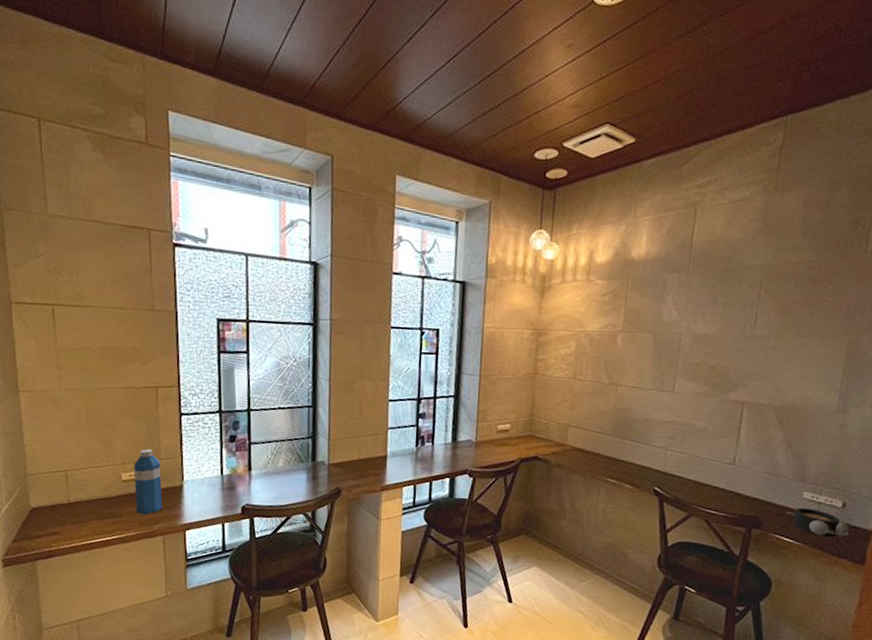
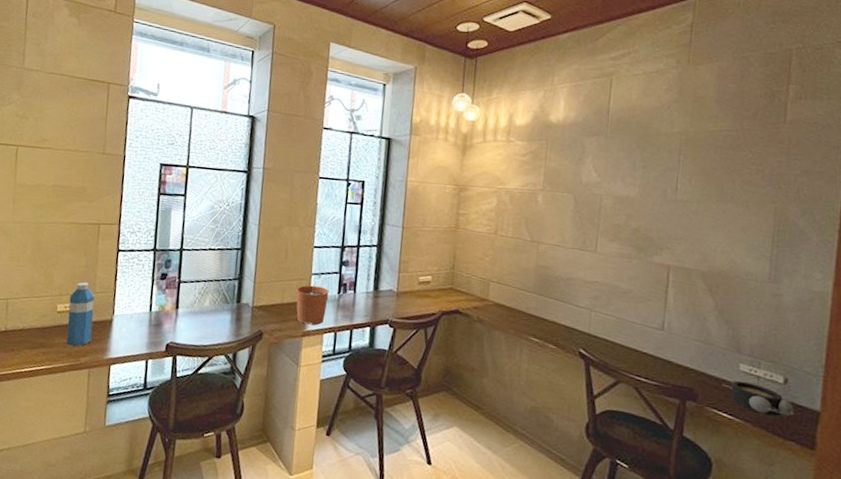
plant pot: none [372,428,407,480] -> present [296,274,329,326]

